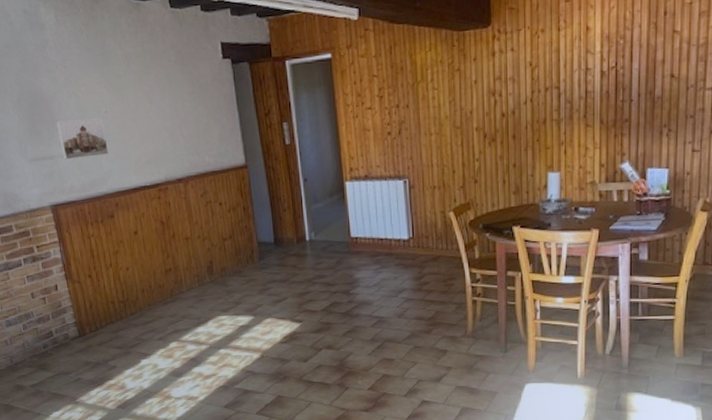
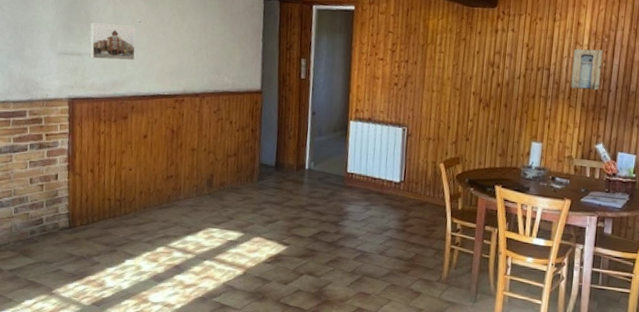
wall art: none [585,54,620,105] -> present [571,48,603,90]

